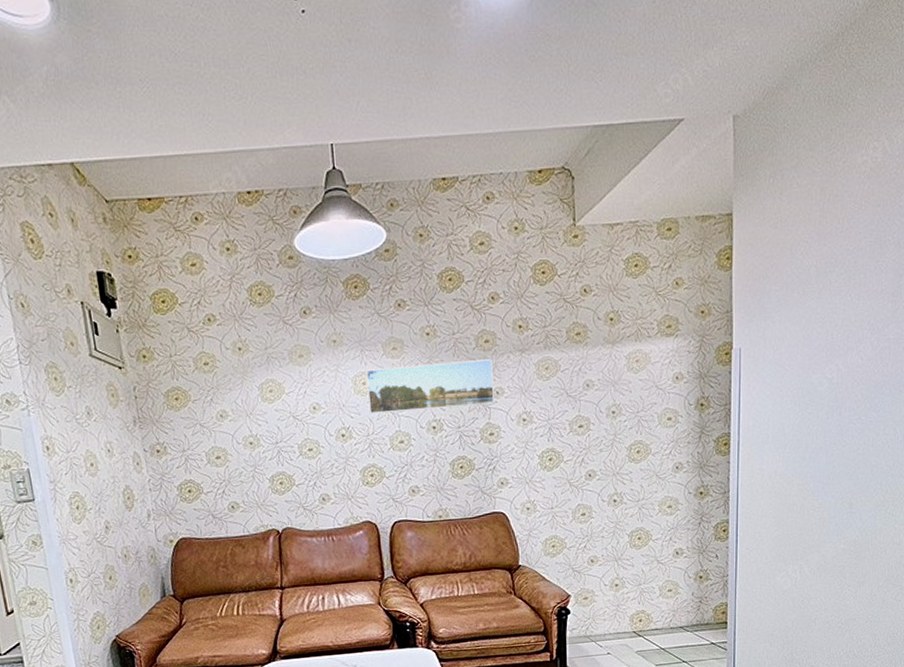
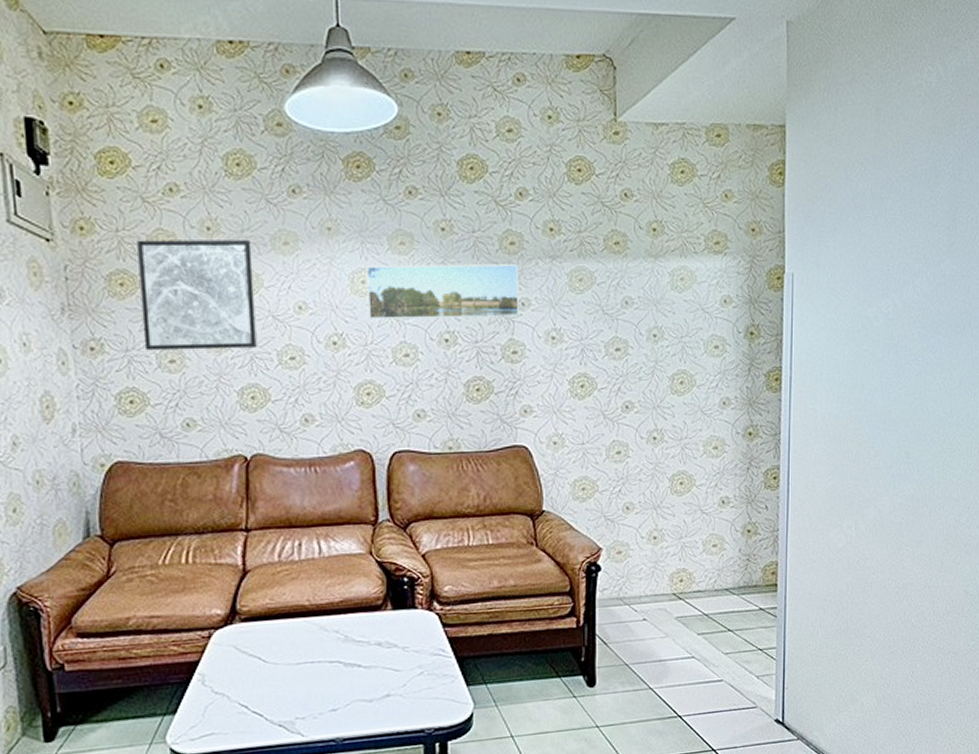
wall art: none [186,356,282,450] -> present [137,240,257,351]

